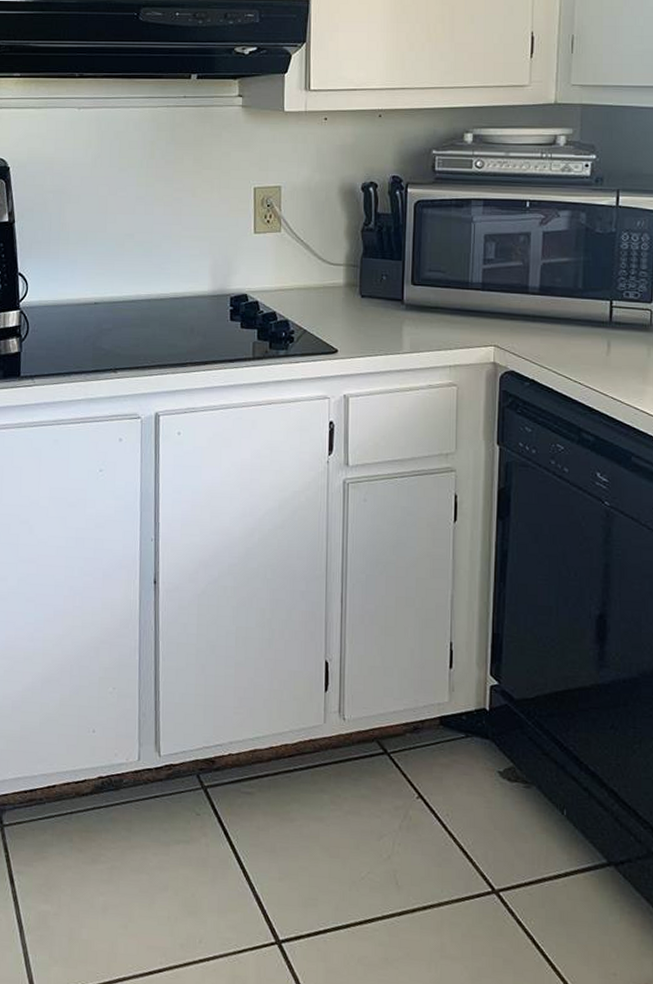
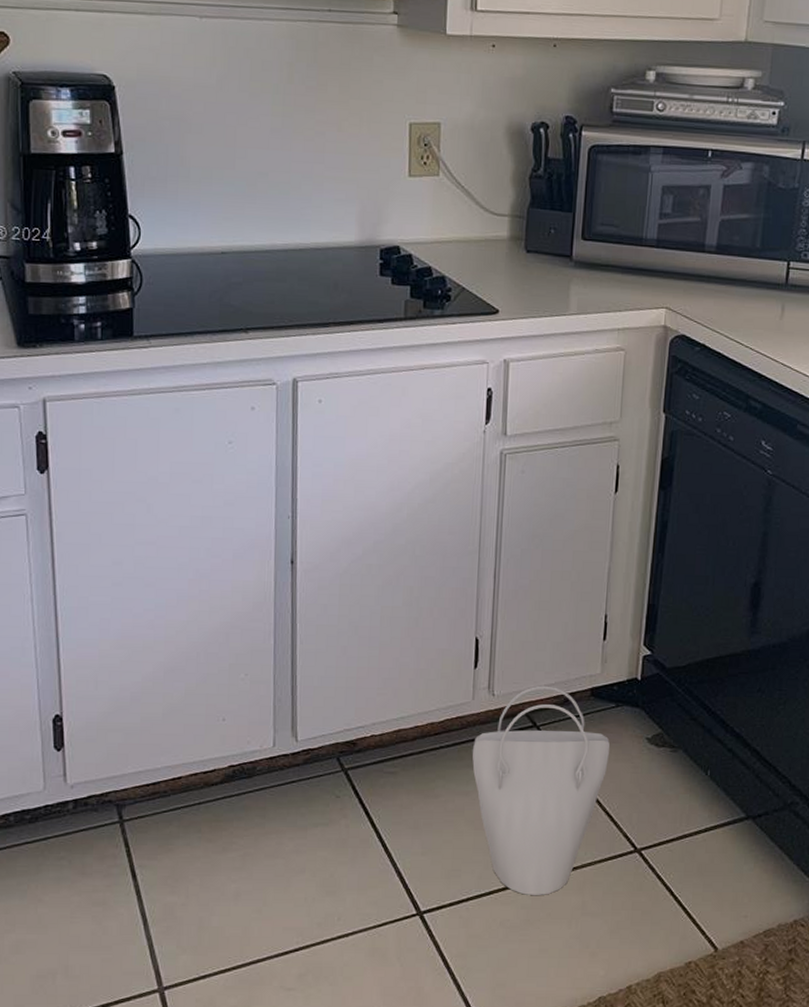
shopping bag: none [325,711,462,934] -> present [472,685,611,896]

